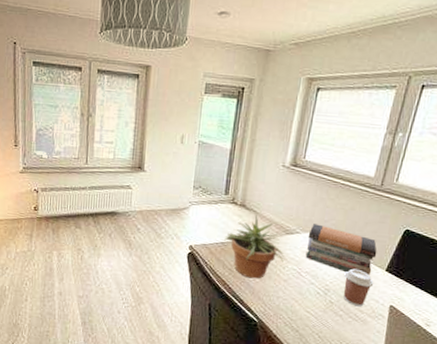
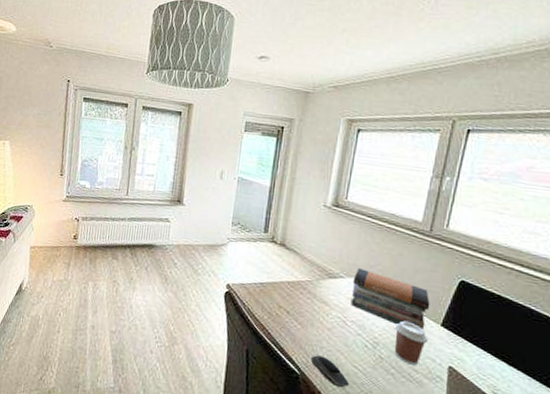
potted plant: present [224,214,284,279] -> none [263,255,327,326]
computer mouse: none [268,304,303,331] -> present [310,355,350,388]

